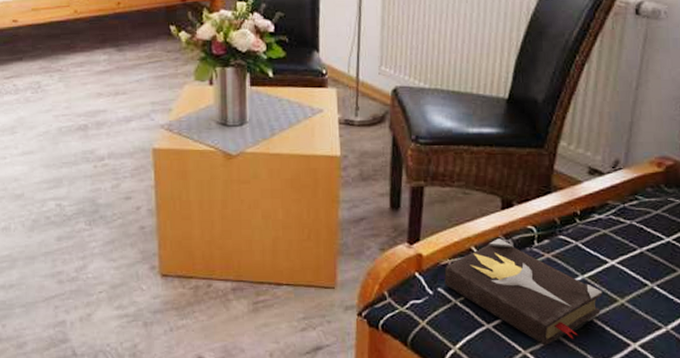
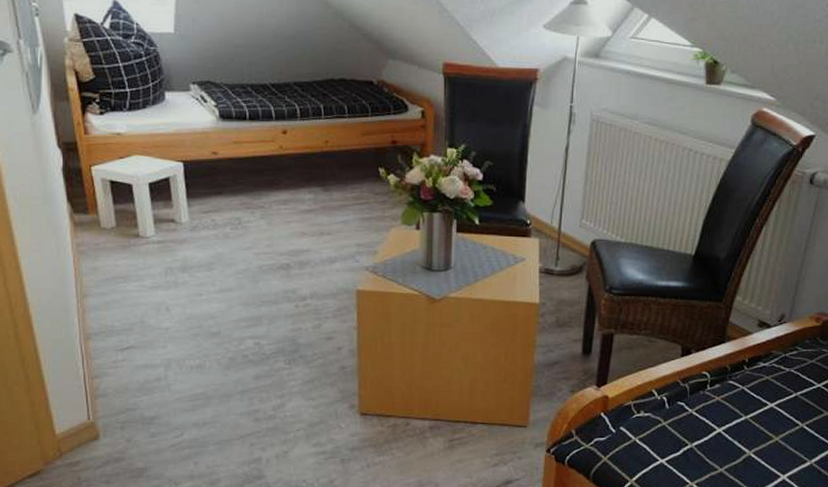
hardback book: present [444,238,603,345] -> none [626,383,761,478]

